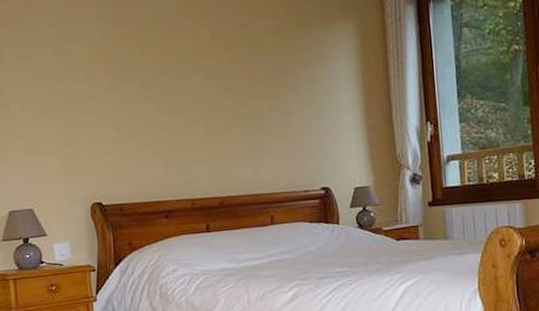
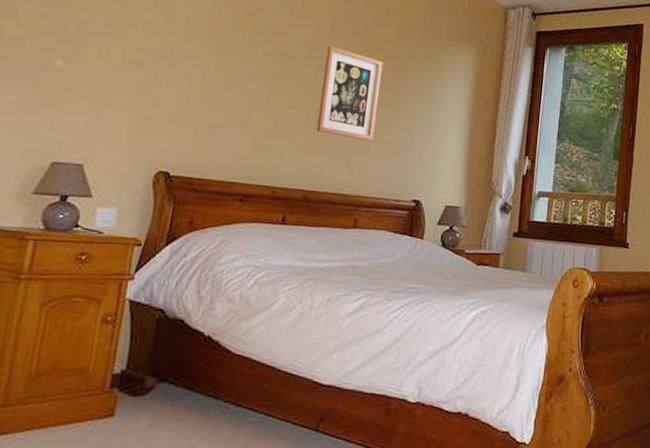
wall art: none [210,51,272,140] -> present [316,45,383,141]

